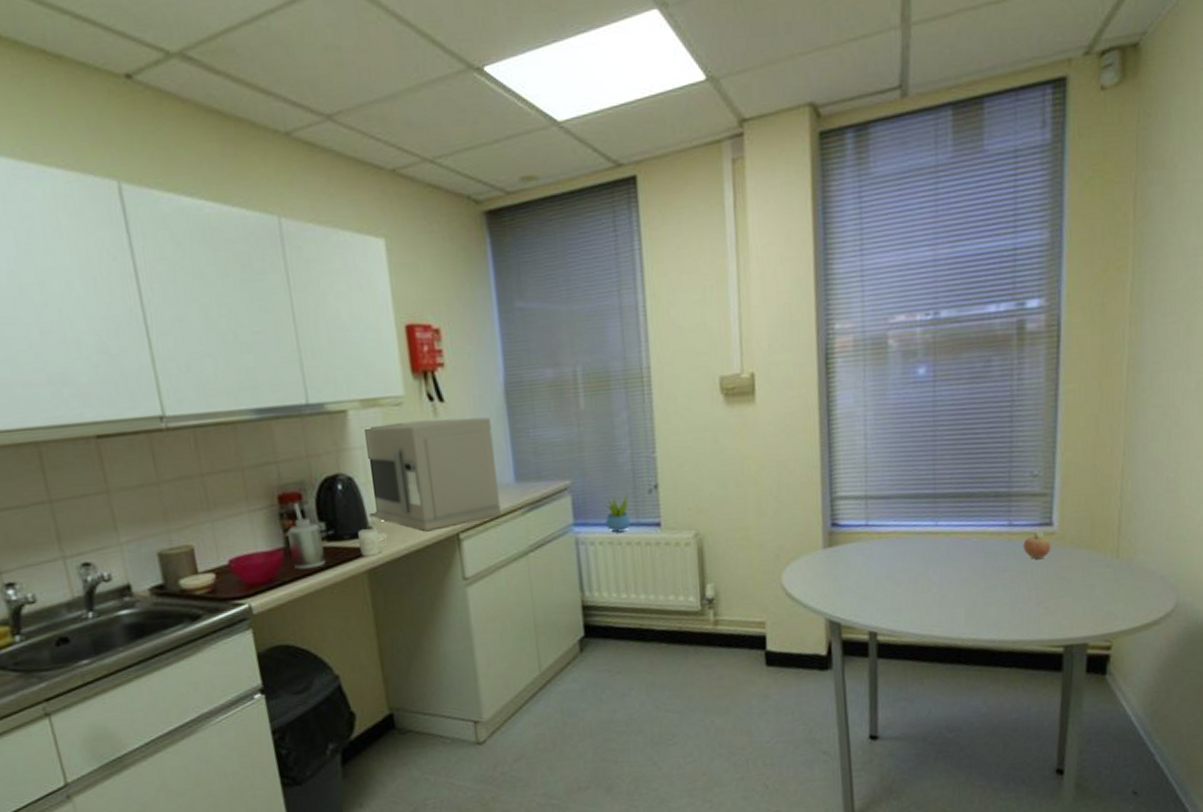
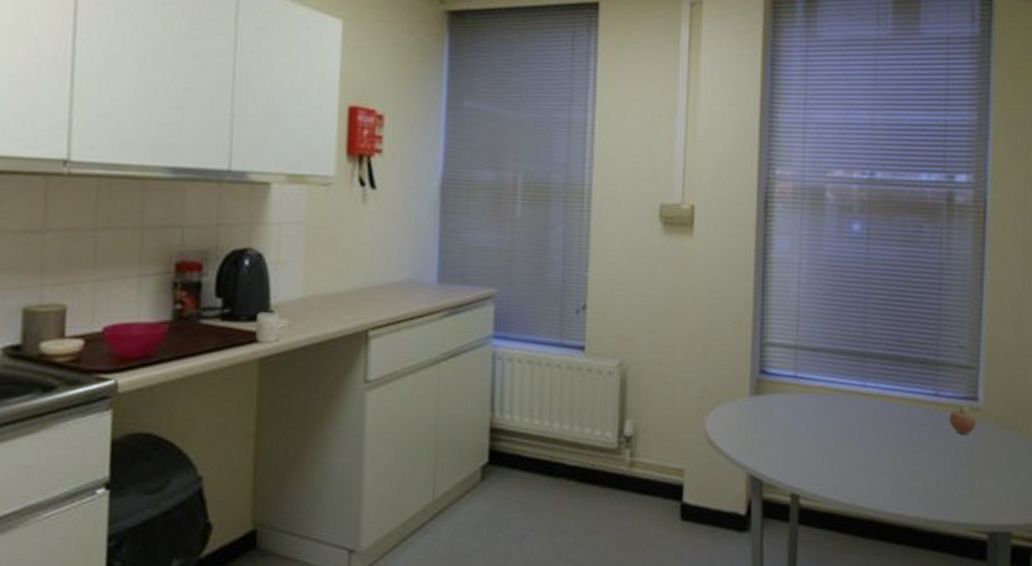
soap dispenser: present [288,503,326,571] -> none [175,274,216,350]
microwave: present [363,417,501,532] -> none [272,203,421,324]
succulent plant: present [604,493,631,532] -> none [528,310,554,350]

